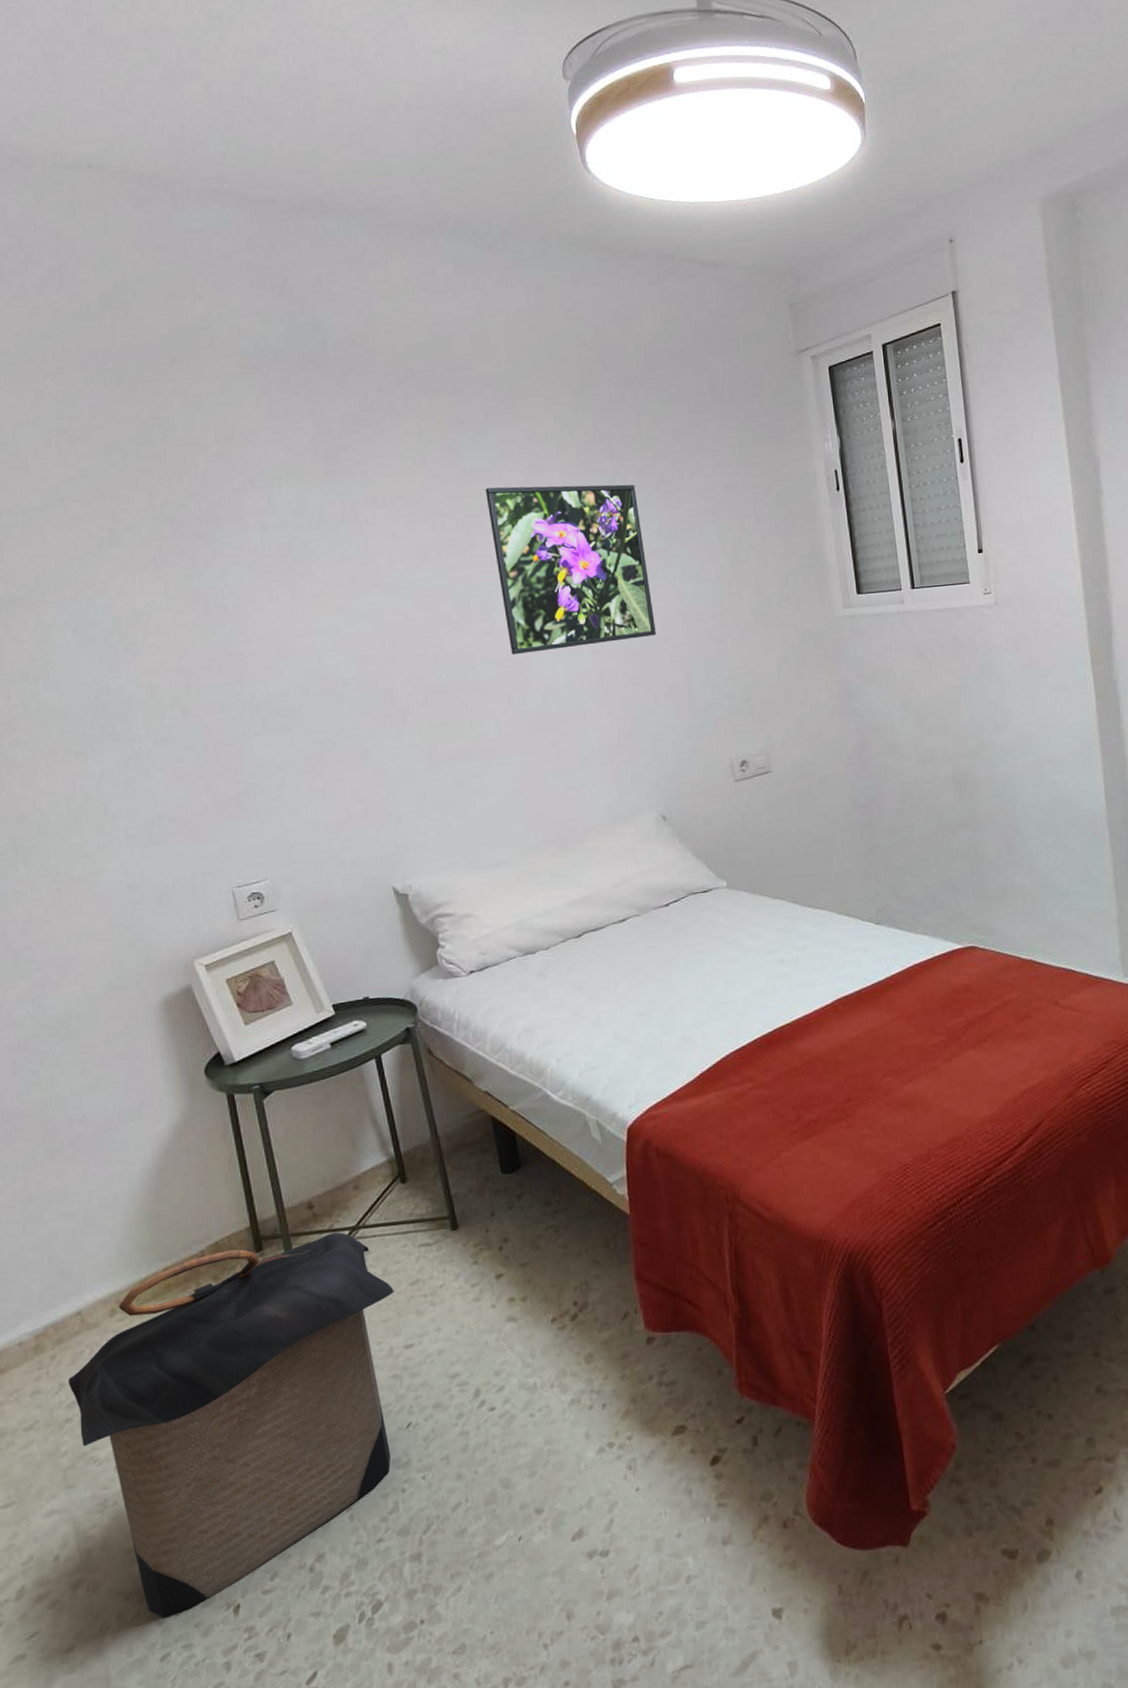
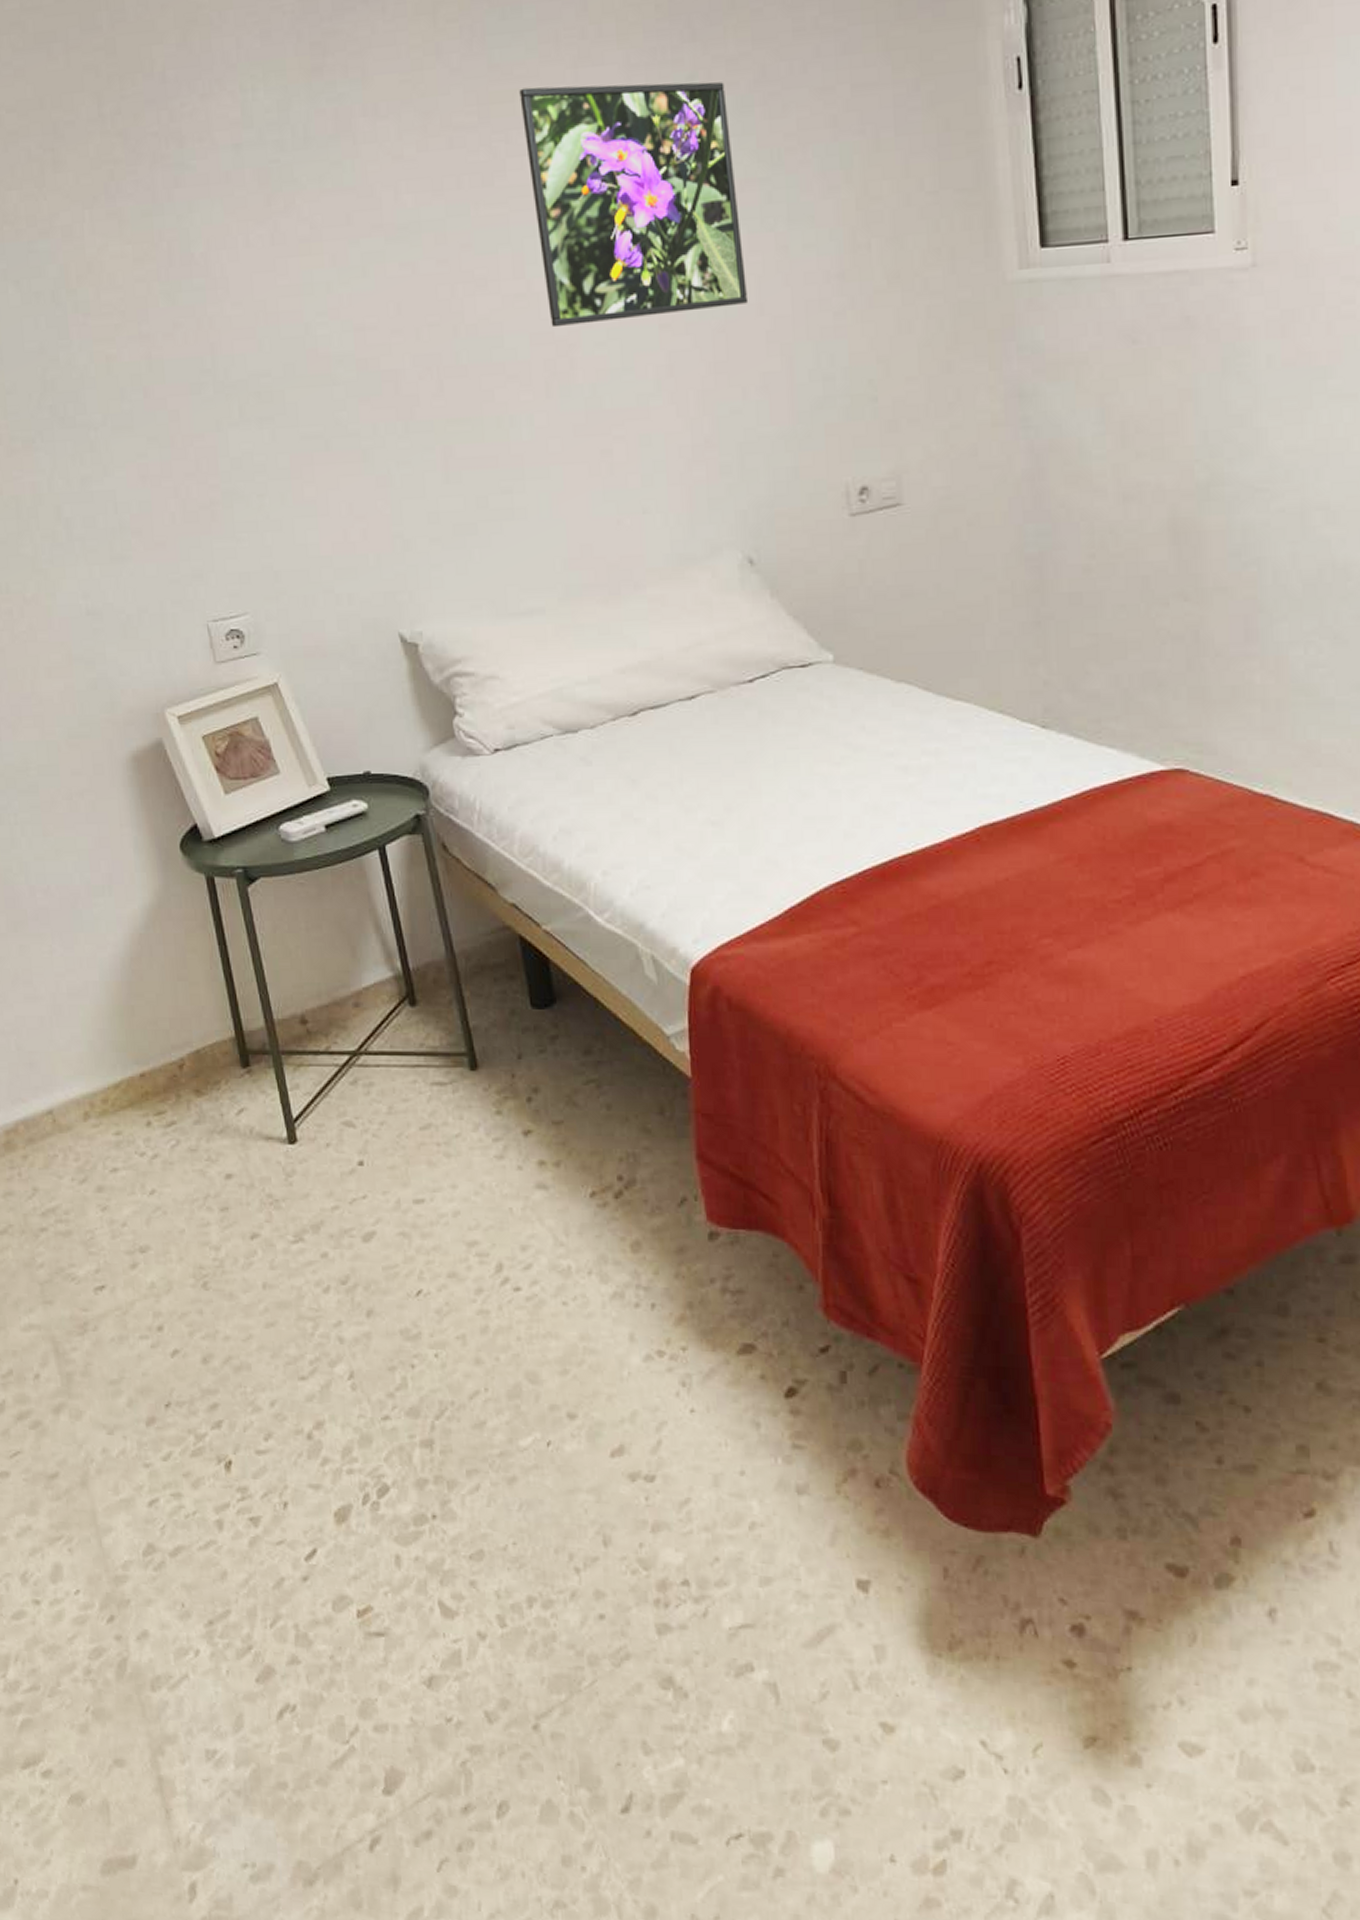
laundry hamper: present [67,1232,394,1618] -> none [41,1056,402,1461]

